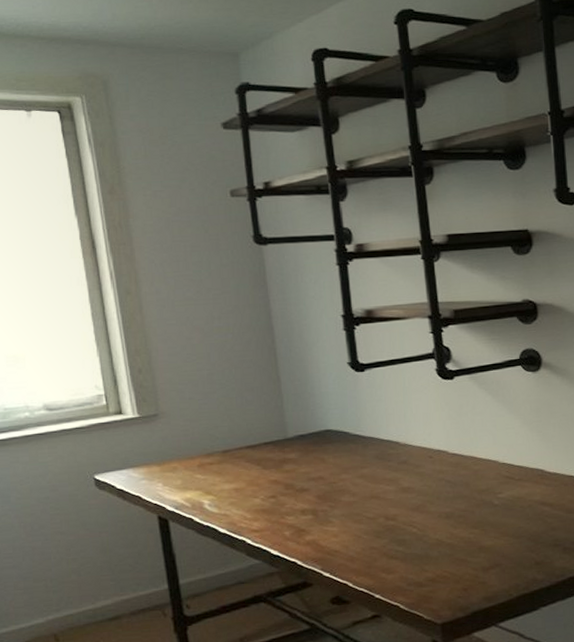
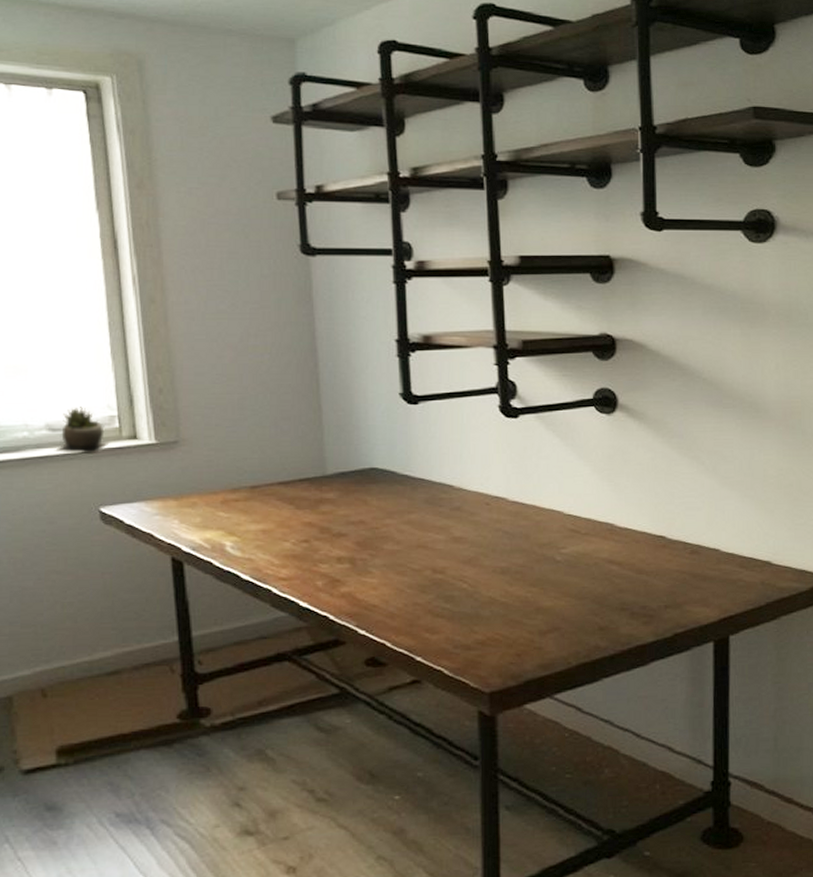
succulent plant: none [52,388,99,430] -> present [54,407,110,455]

